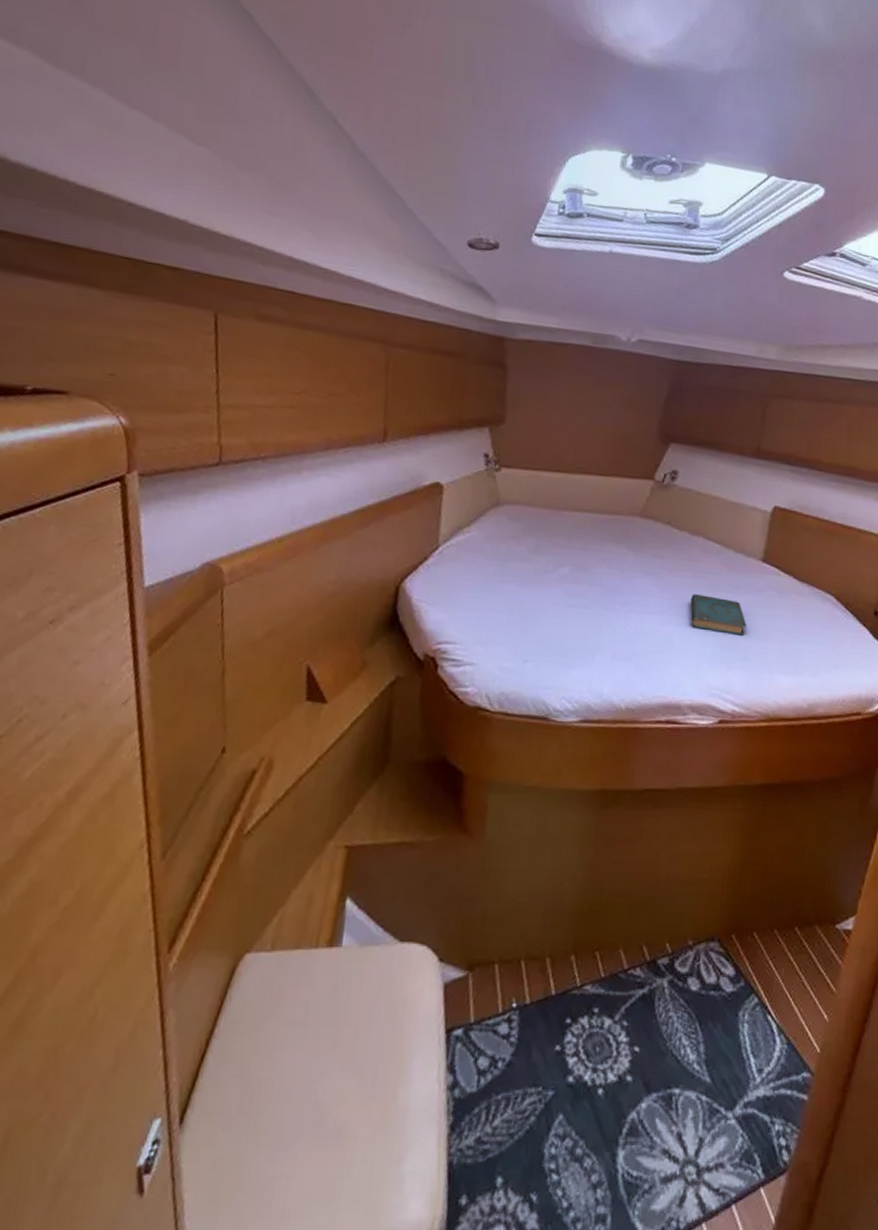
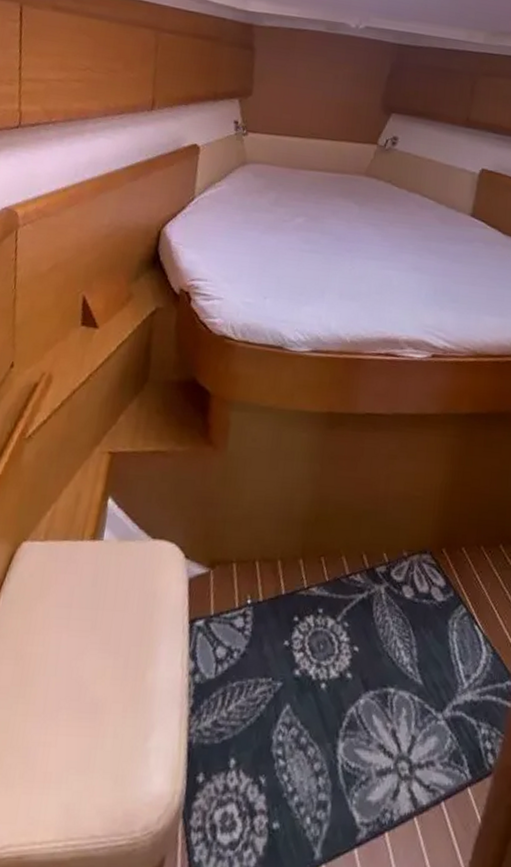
book: present [690,594,747,636] -> none [407,243,458,281]

